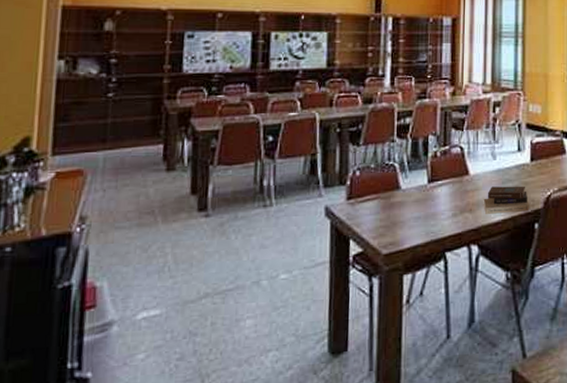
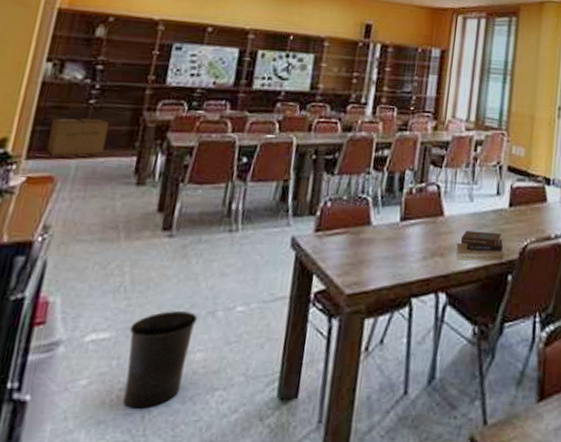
box: none [71,110,131,151] -> present [45,117,109,157]
waste bin: none [179,283,244,375] -> present [122,311,198,409]

